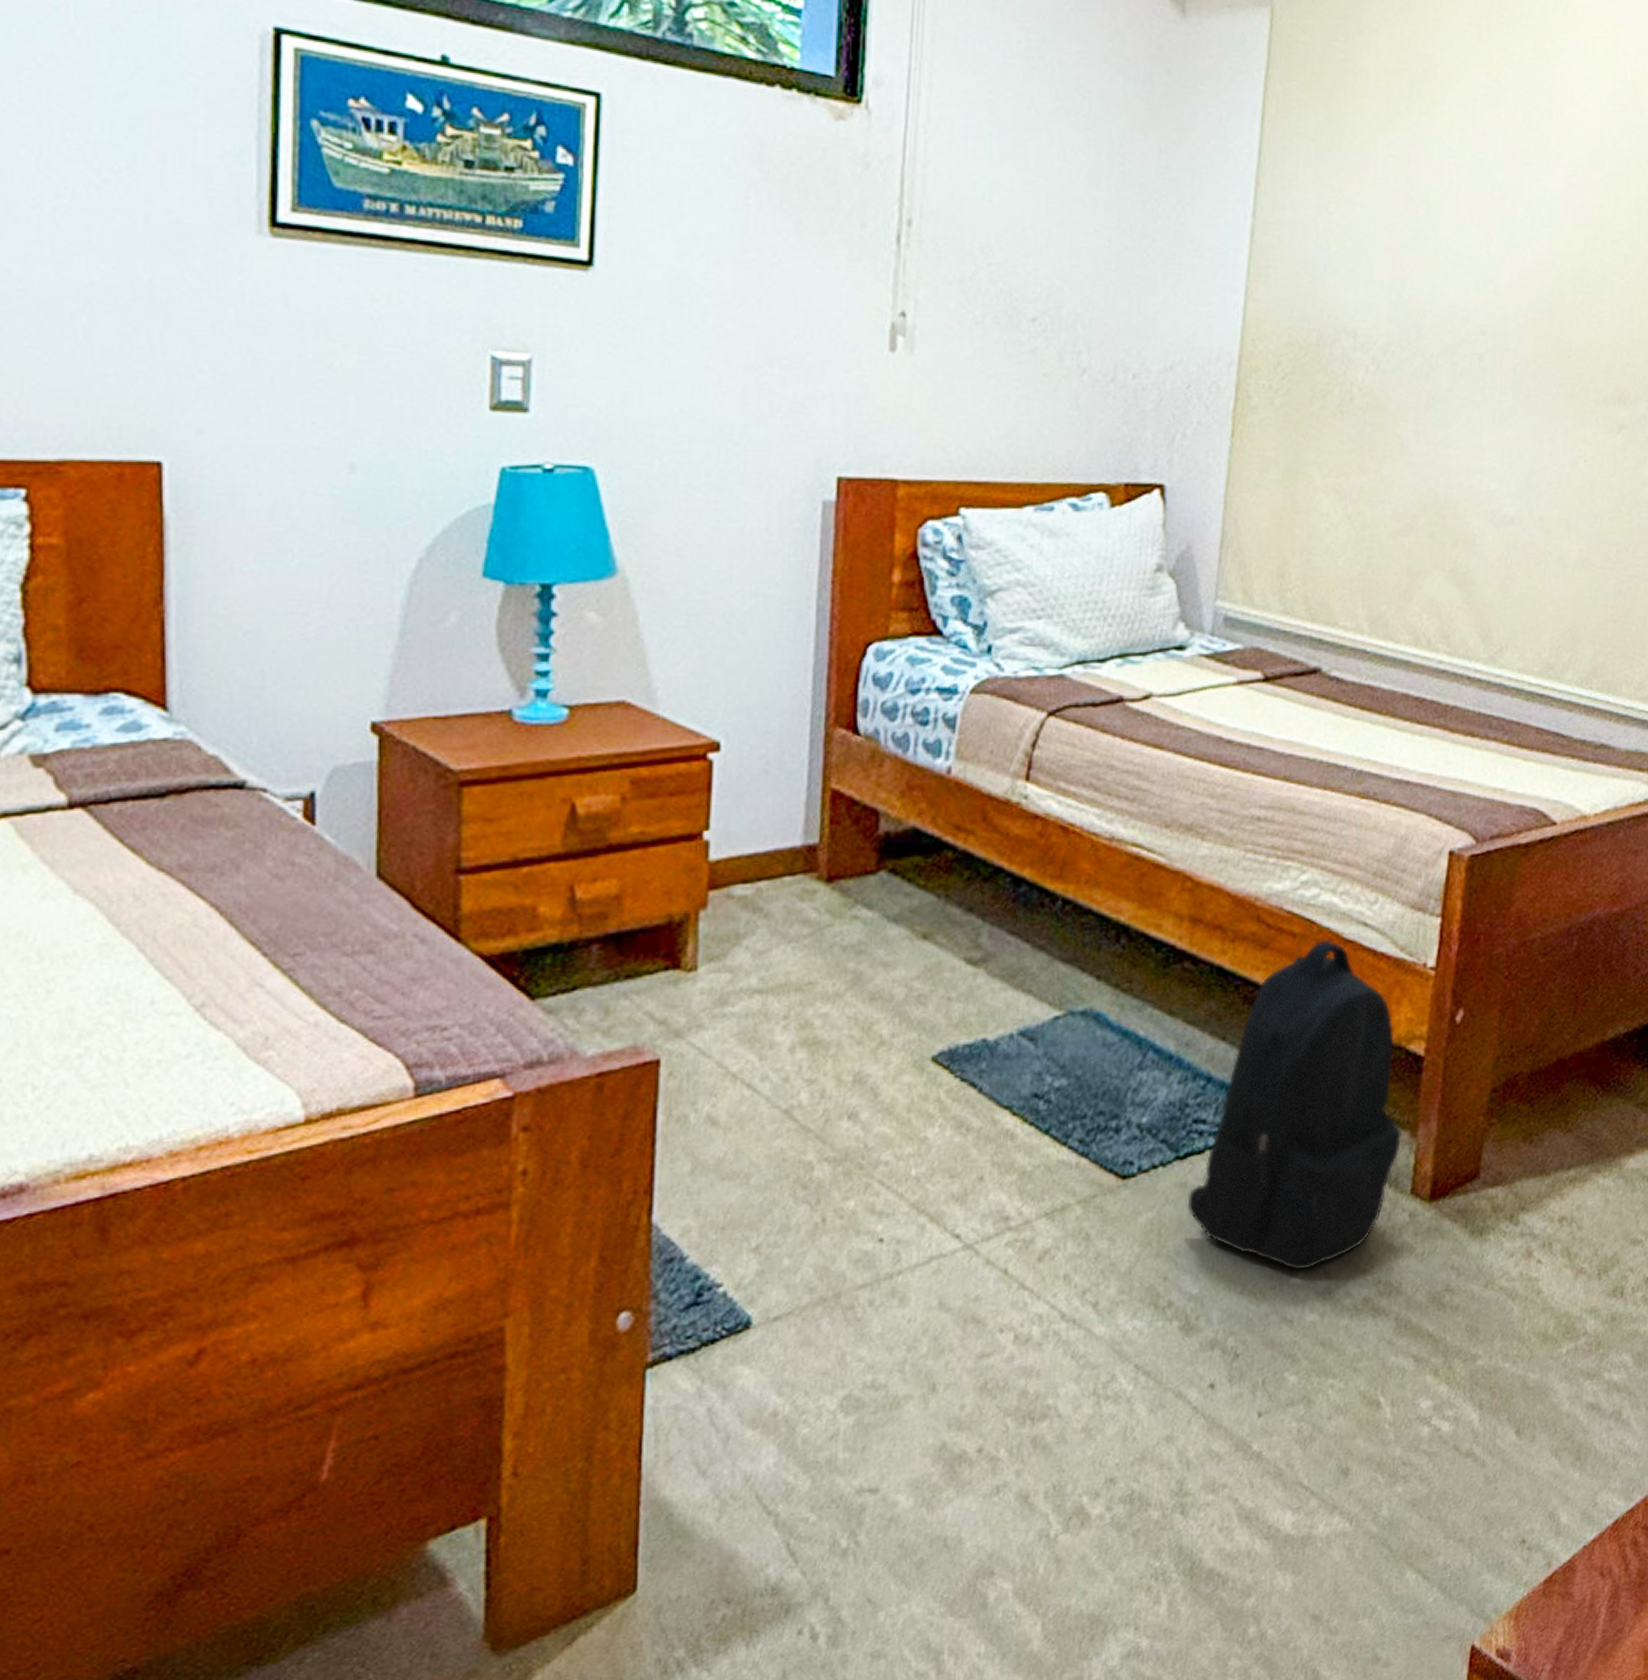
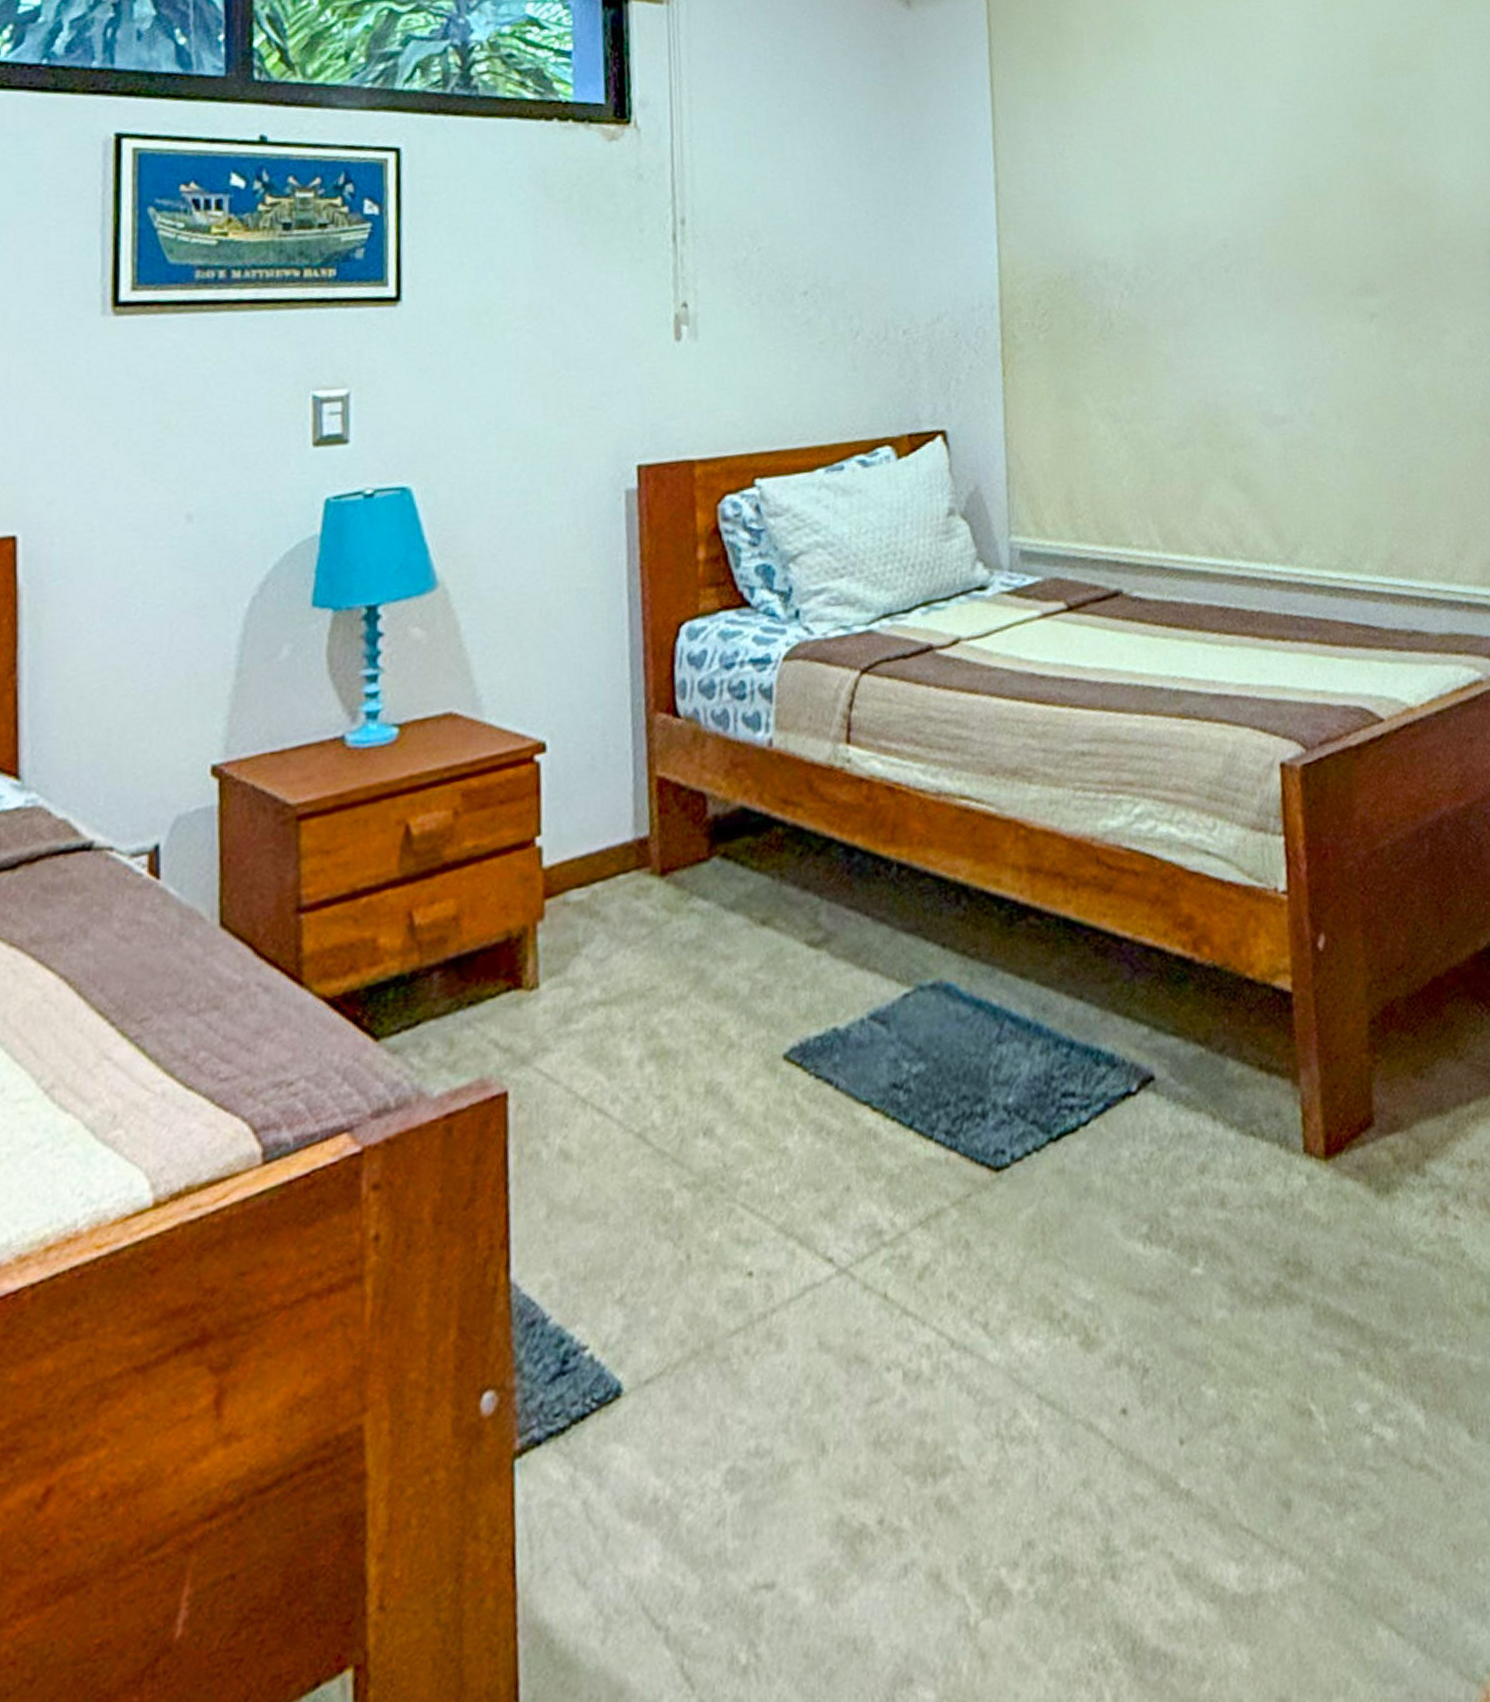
backpack: present [1188,940,1403,1271] -> none [1067,875,1285,1259]

